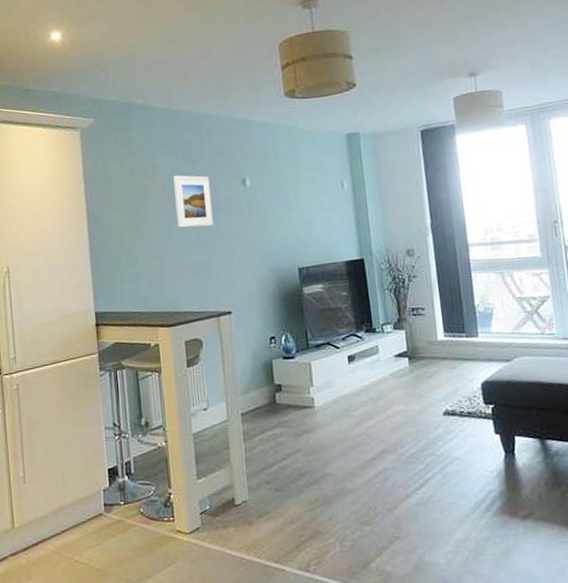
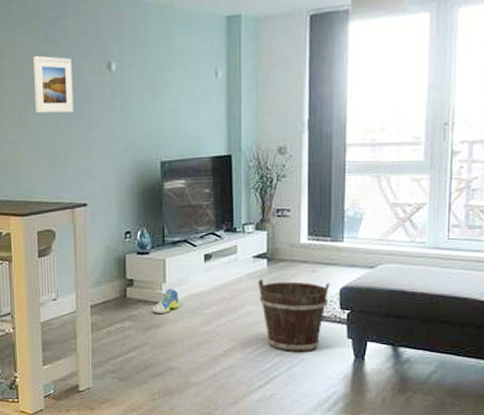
sneaker: none [302,391,329,418] -> present [153,288,180,313]
bucket: none [401,377,472,452] -> present [257,278,330,353]

